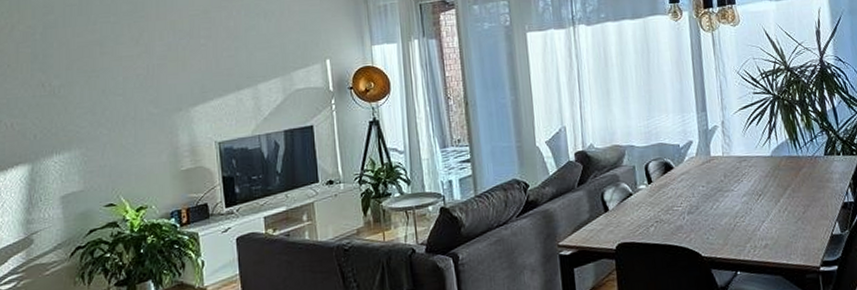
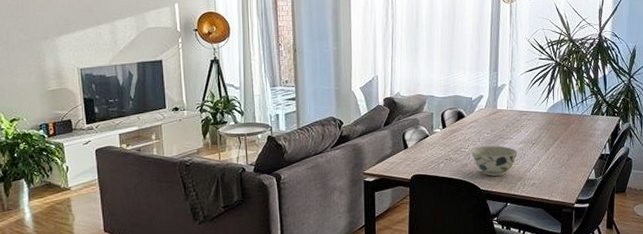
bowl: none [685,200,742,239] -> present [471,146,518,176]

